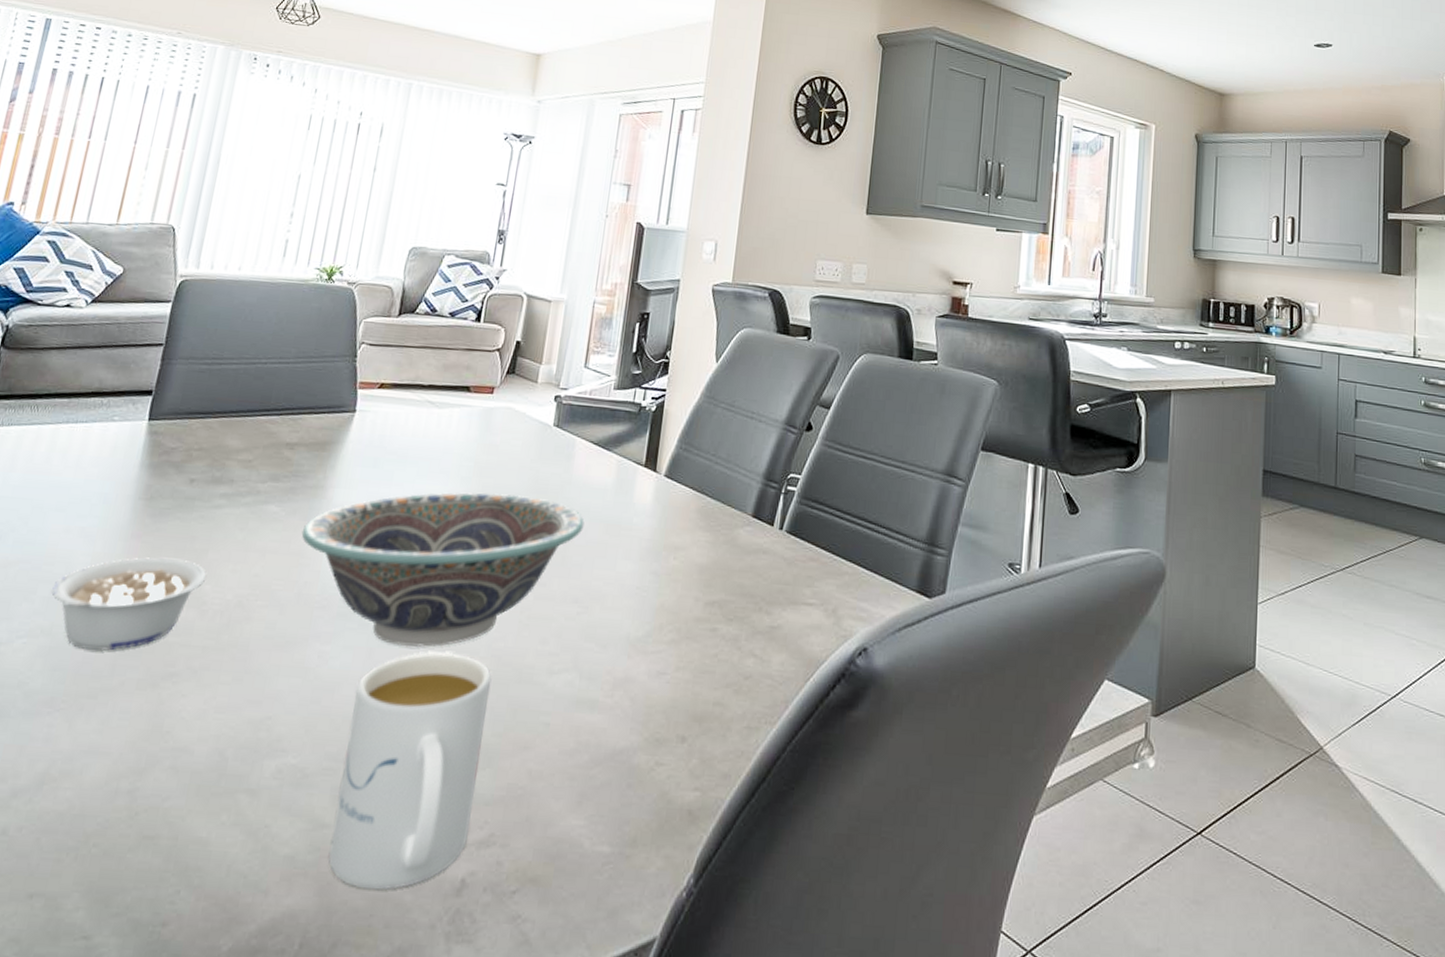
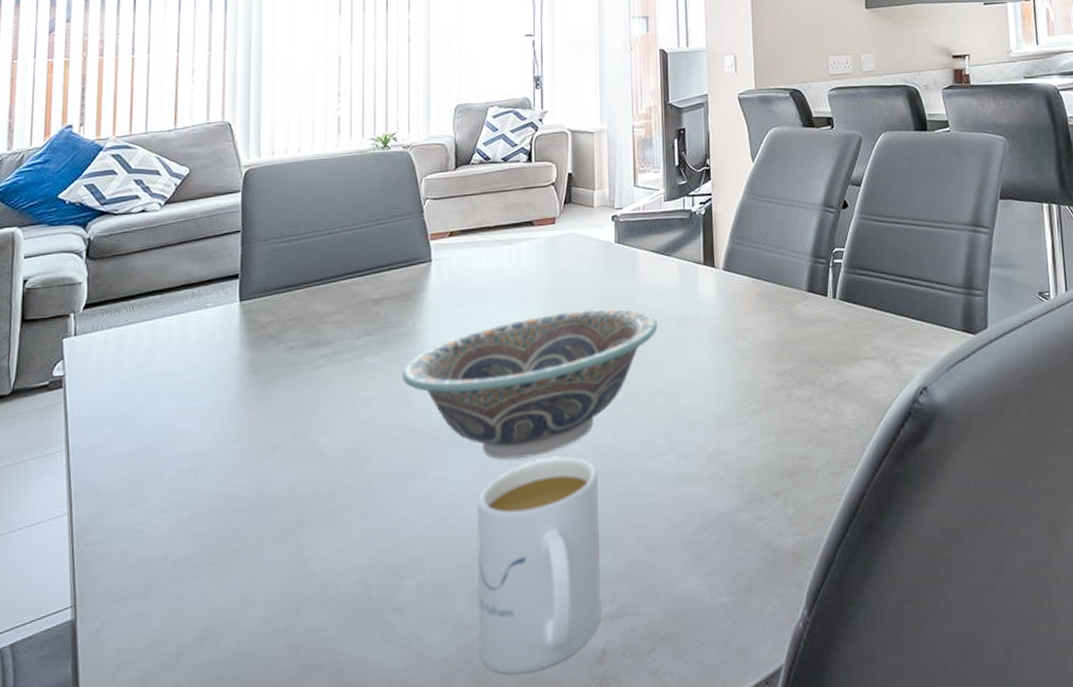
legume: present [51,557,208,651] -> none [179,419,321,515]

